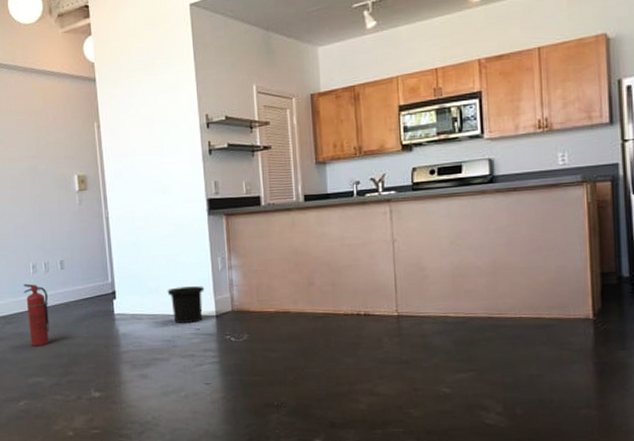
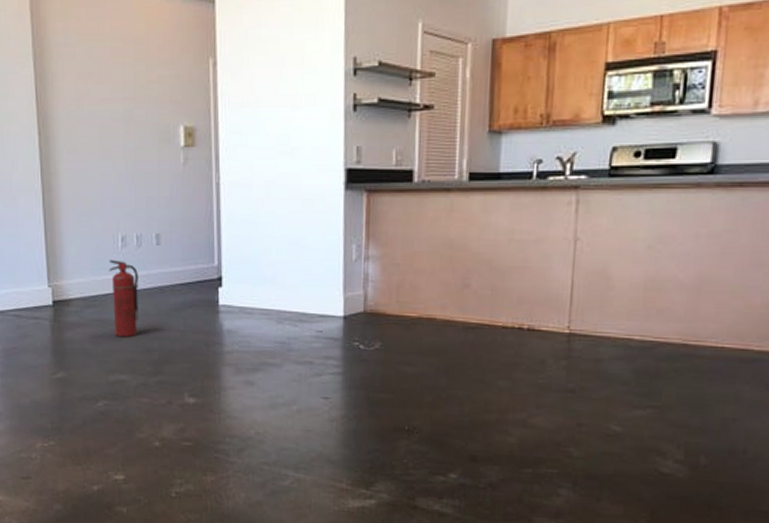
trash can: present [167,286,204,323] -> none [286,278,332,323]

